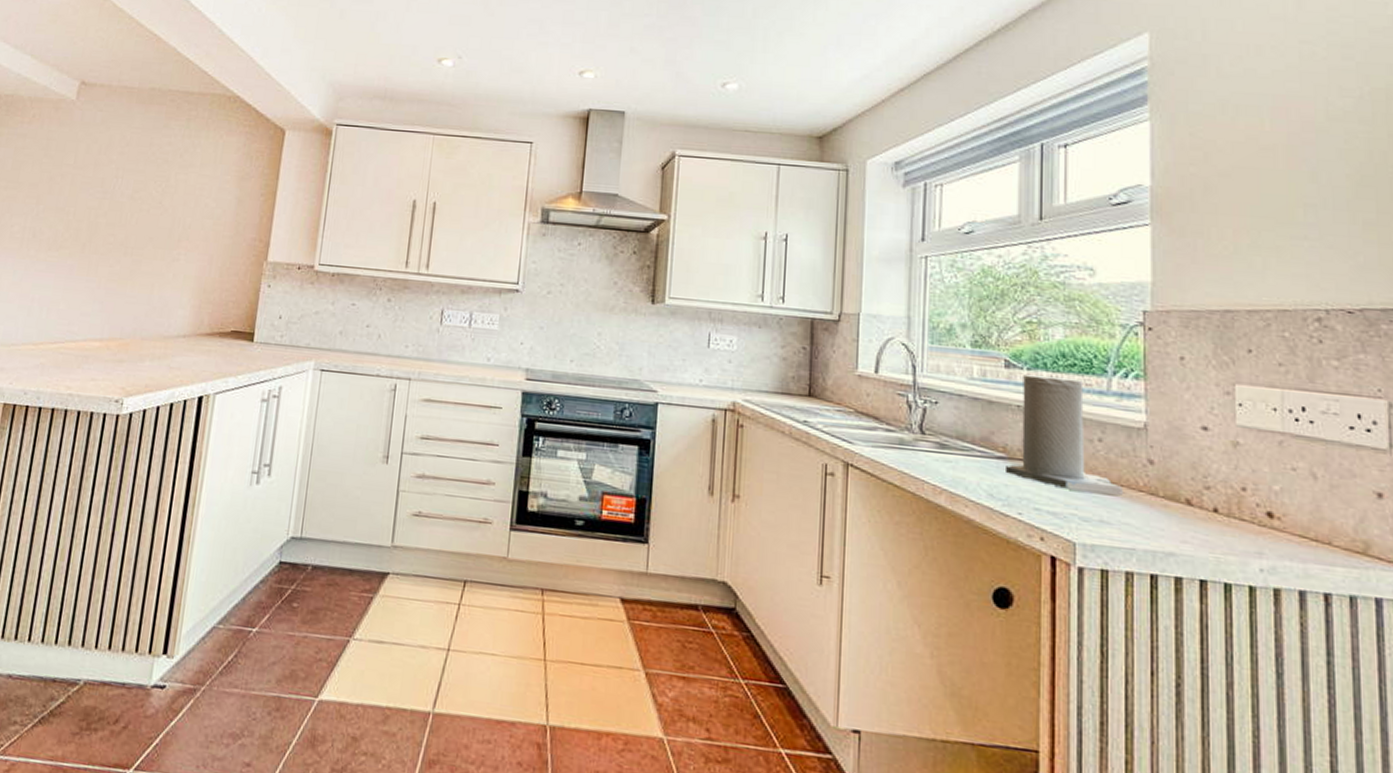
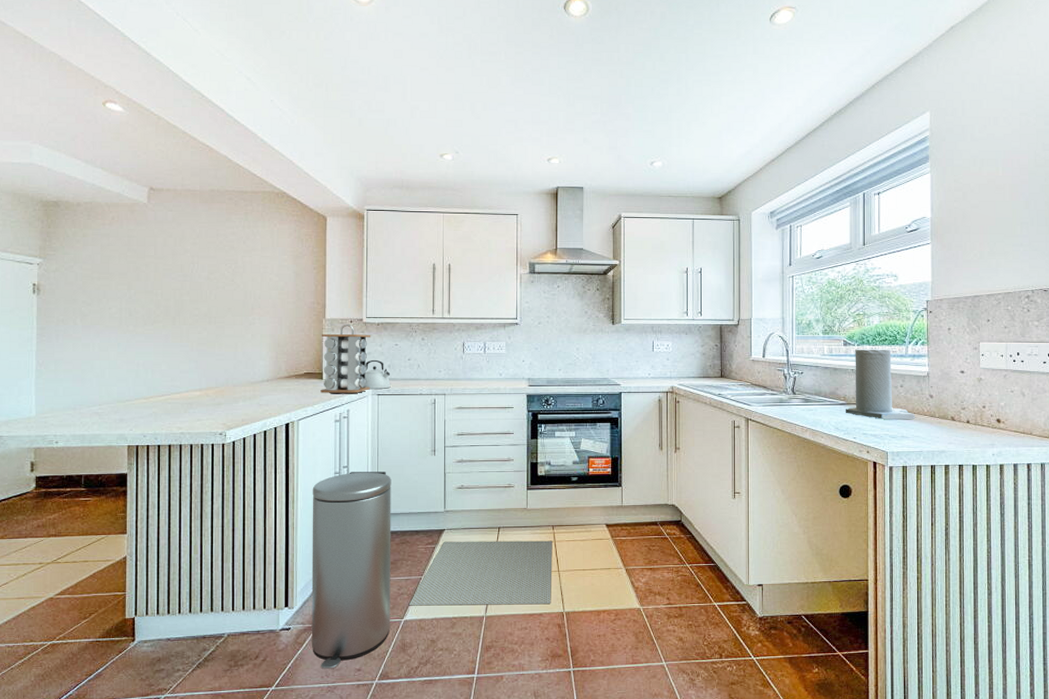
pedal bin: none [189,473,325,758] -> present [311,472,391,670]
spice rack: none [248,270,323,366] -> present [320,323,371,394]
kettle: none [305,321,342,363] -> present [364,359,391,390]
floor mat: none [327,590,540,710] -> present [408,540,553,606]

